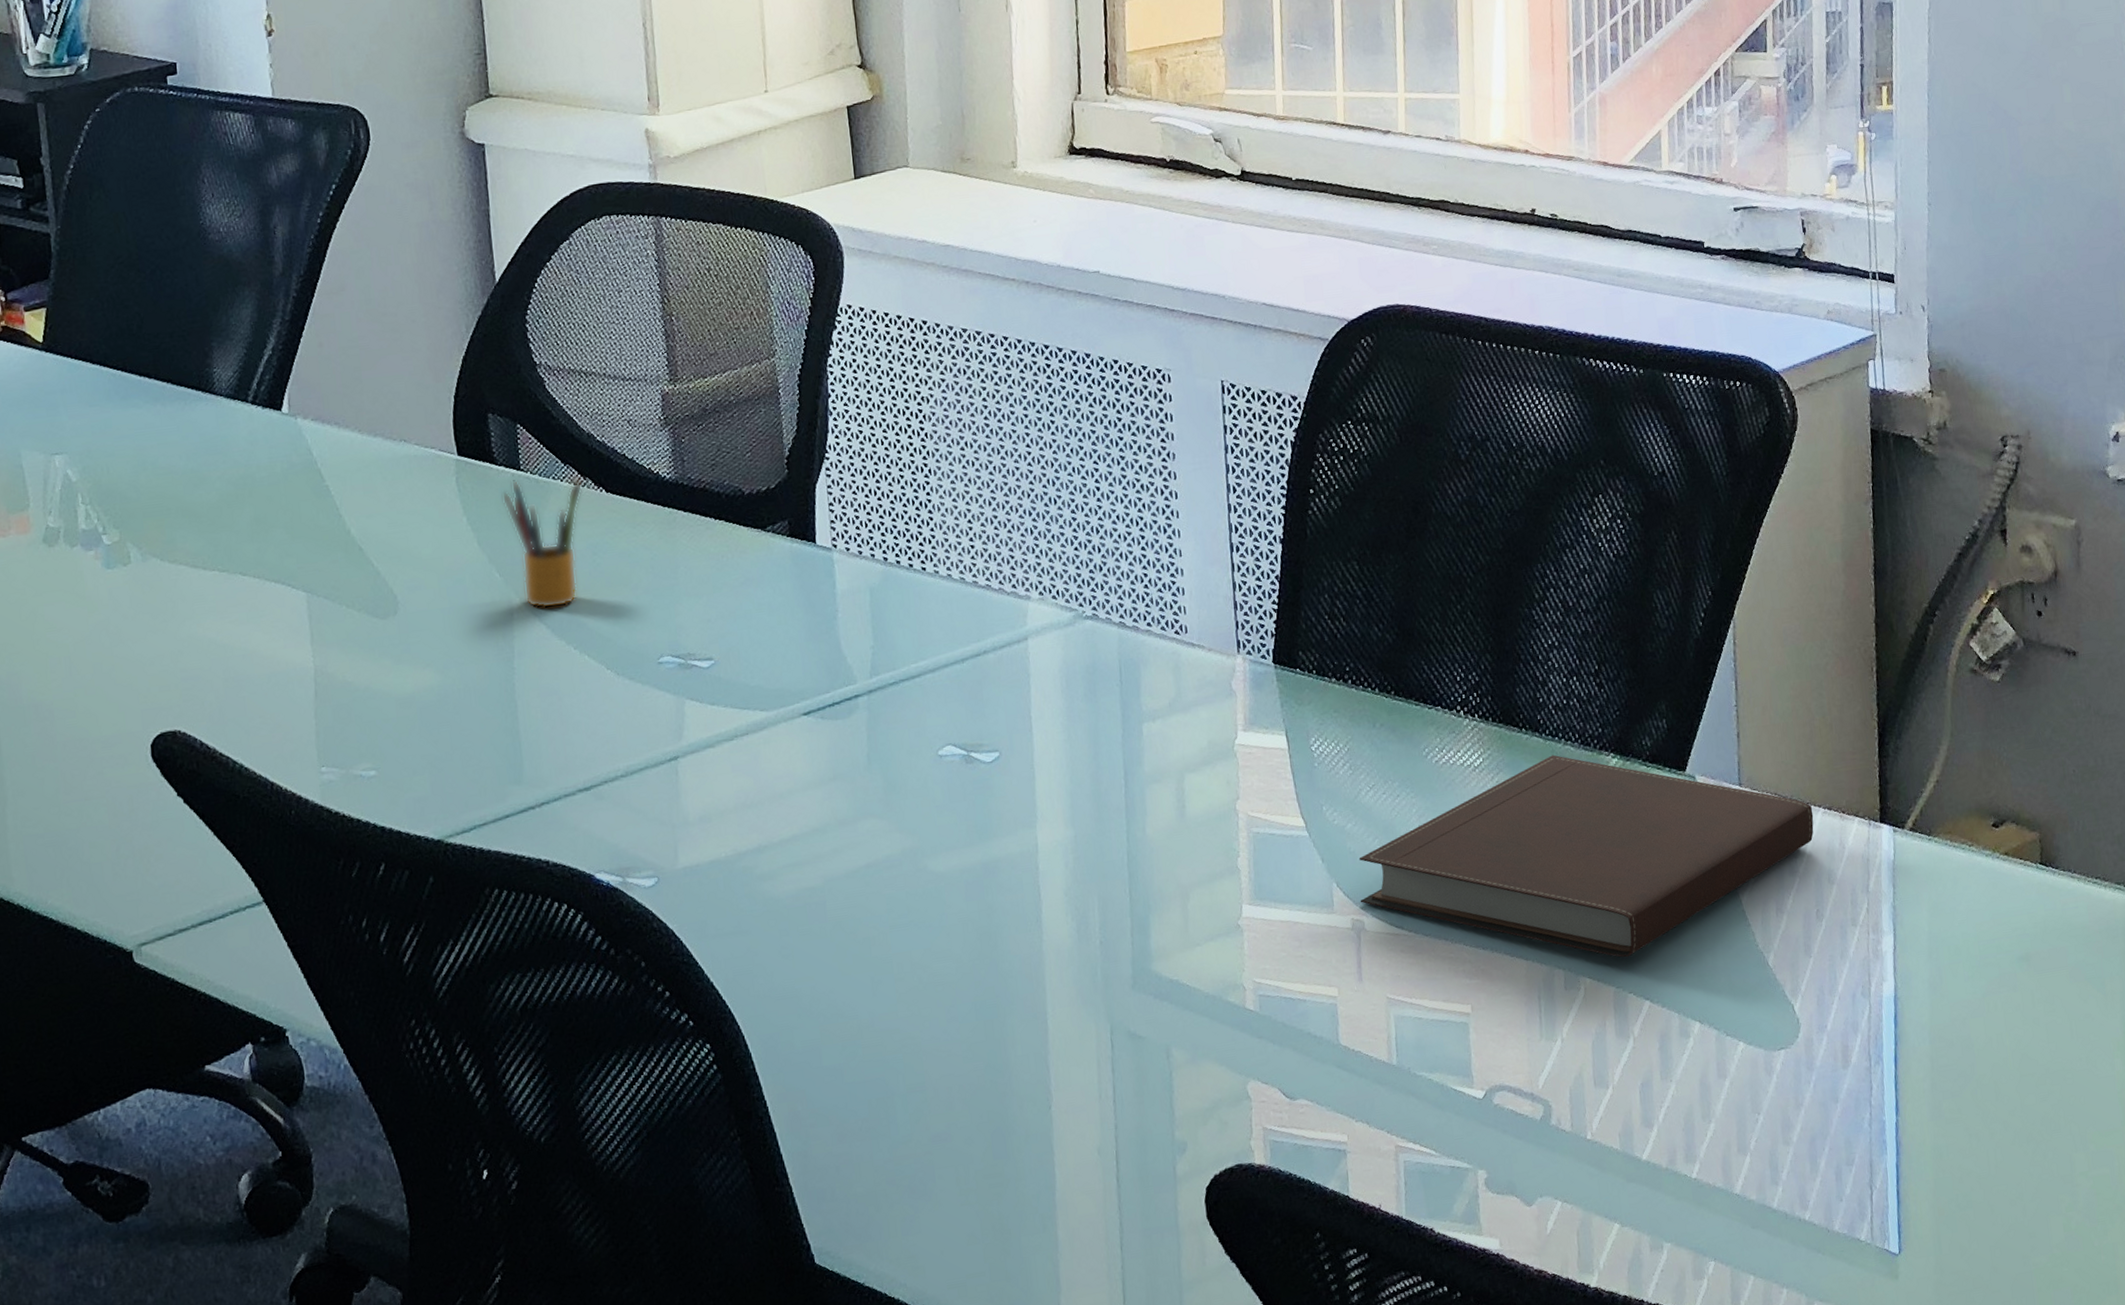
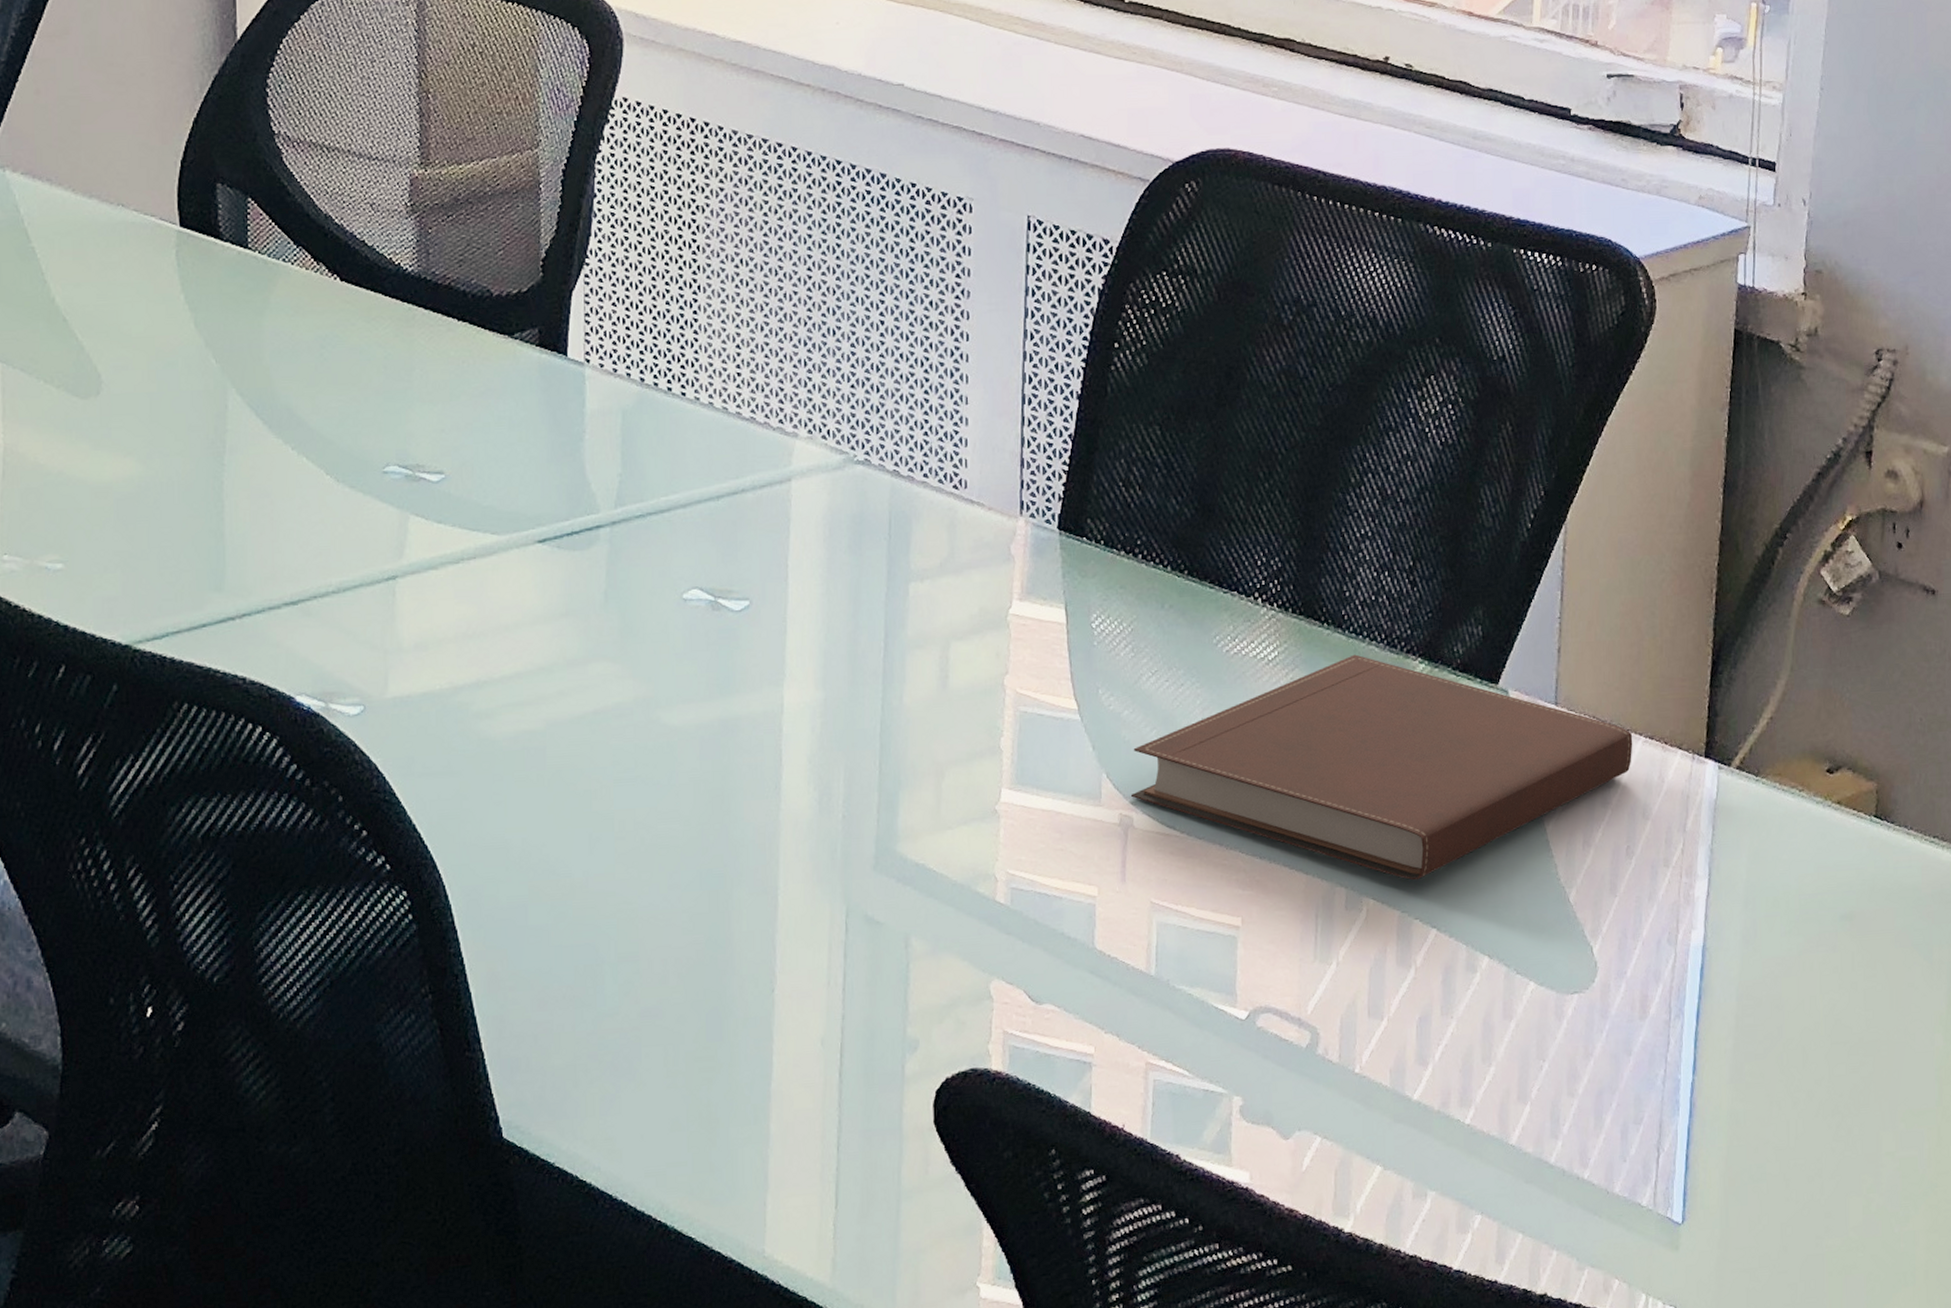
pencil box: present [501,477,583,609] -> none [225,258,315,403]

